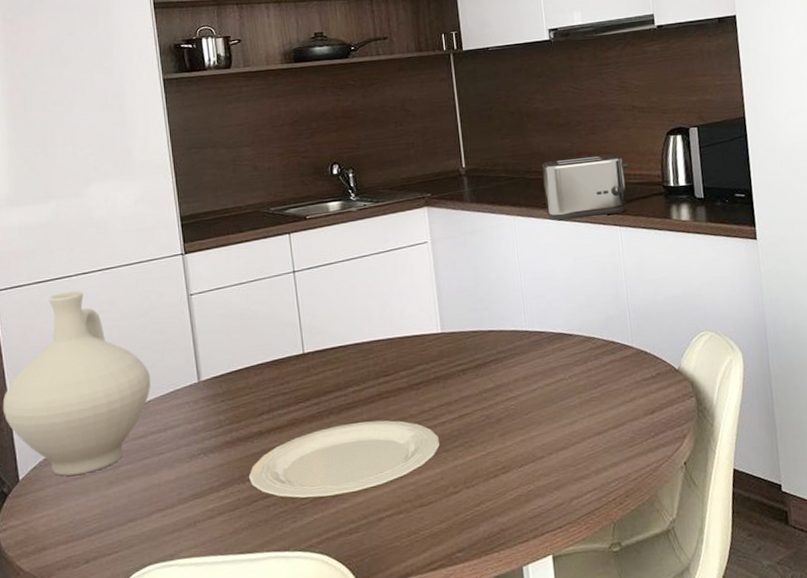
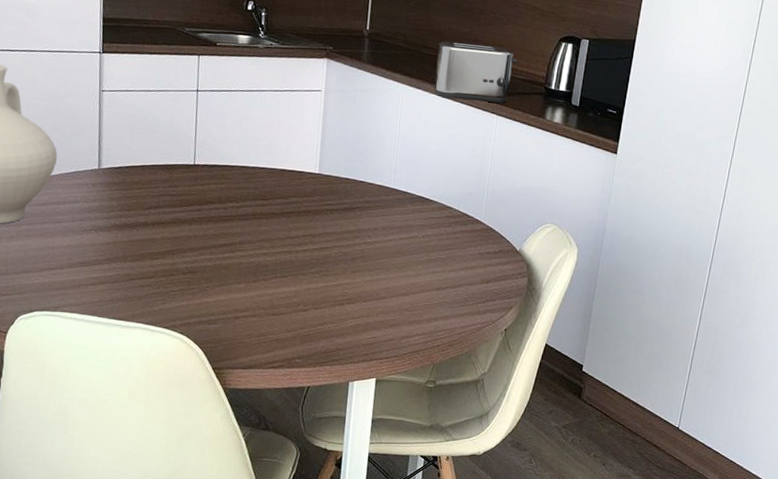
plate: present [248,420,440,500] -> none [130,232,299,292]

